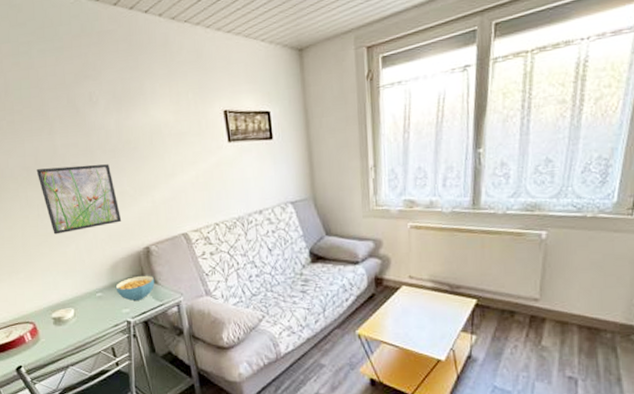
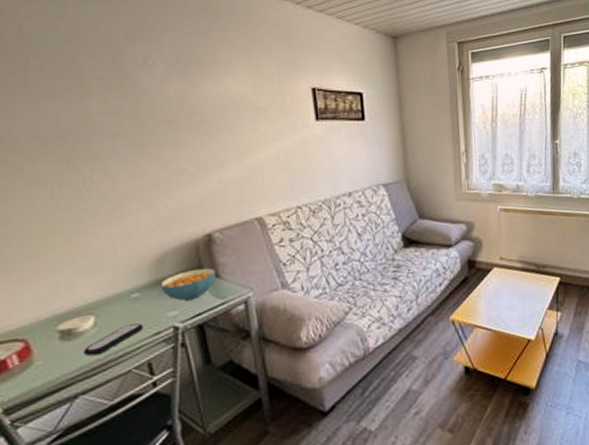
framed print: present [36,164,122,235] -> none [55,136,176,221]
remote control: none [69,317,107,338] -> present [83,323,144,356]

